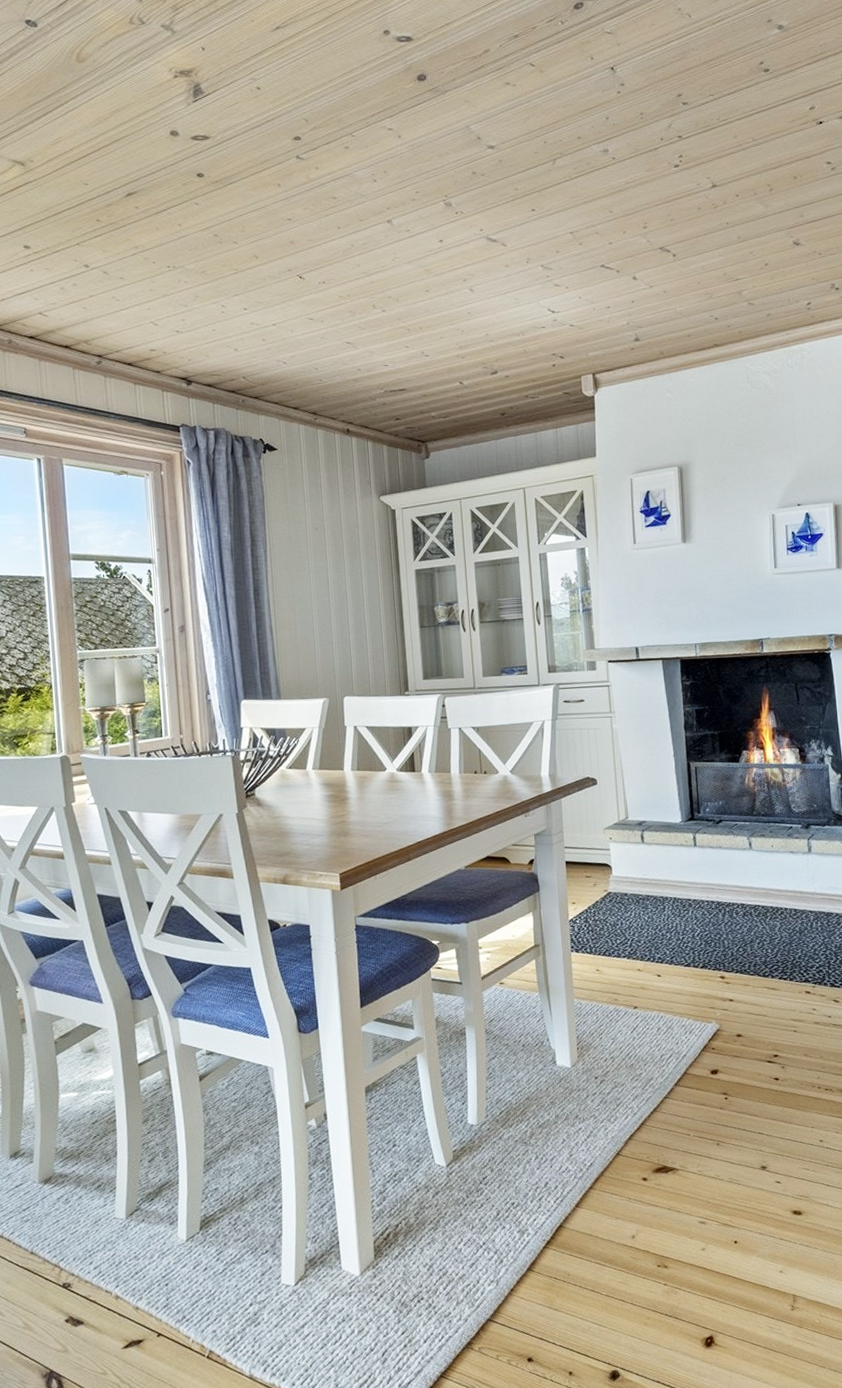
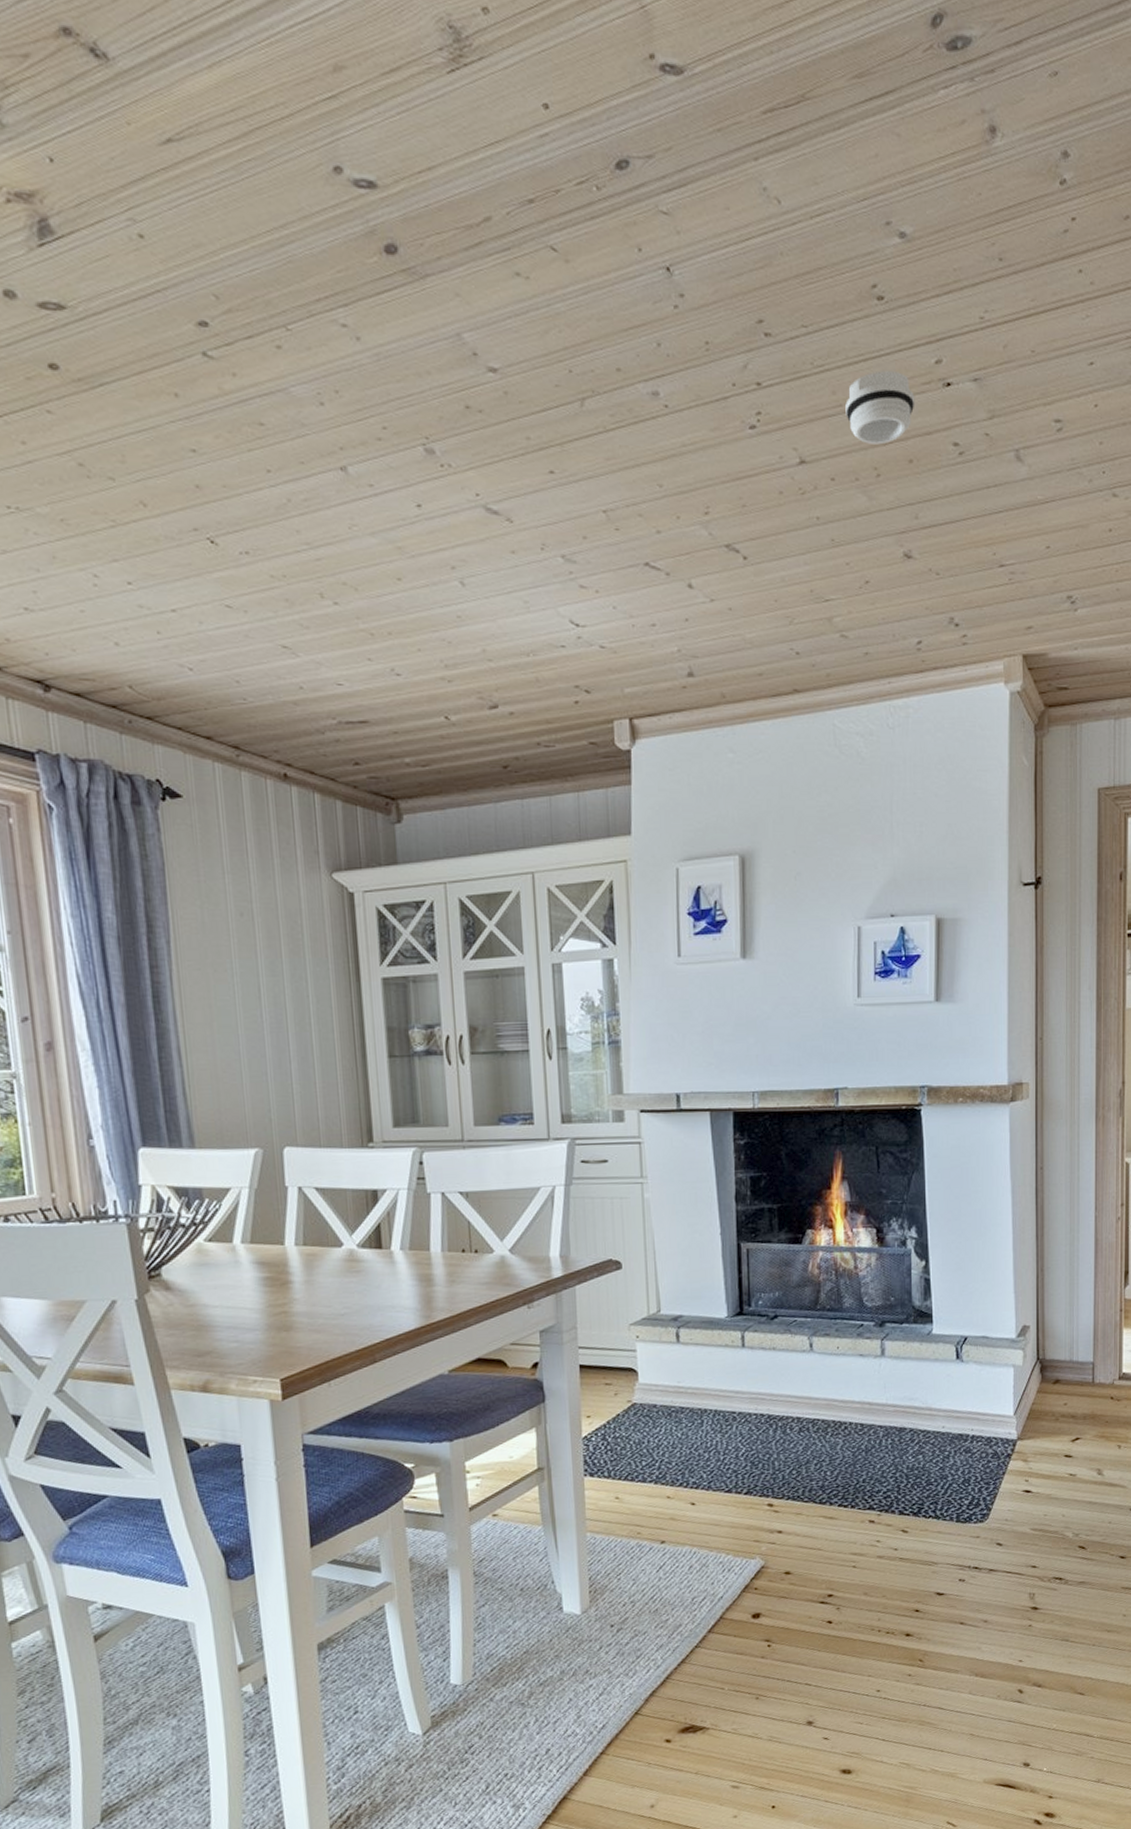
smoke detector: none [744,117,796,169] -> present [845,370,915,445]

